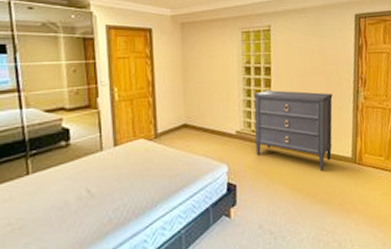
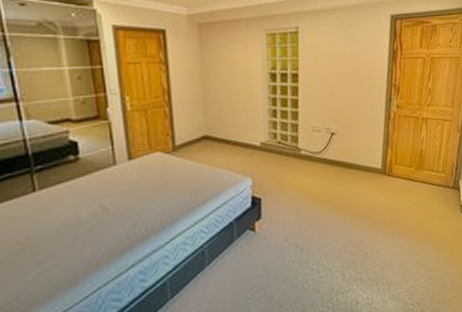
dresser: present [254,90,333,170] -> none [280,99,364,182]

